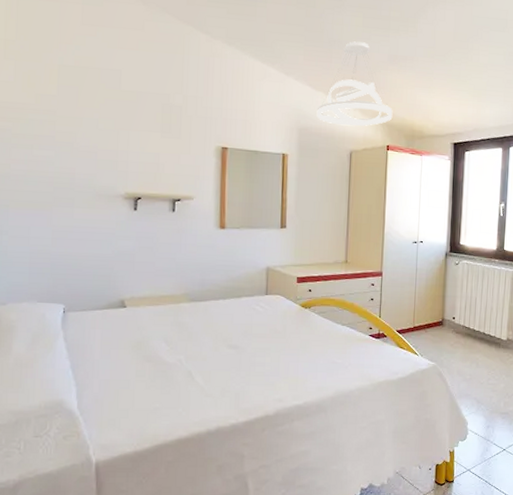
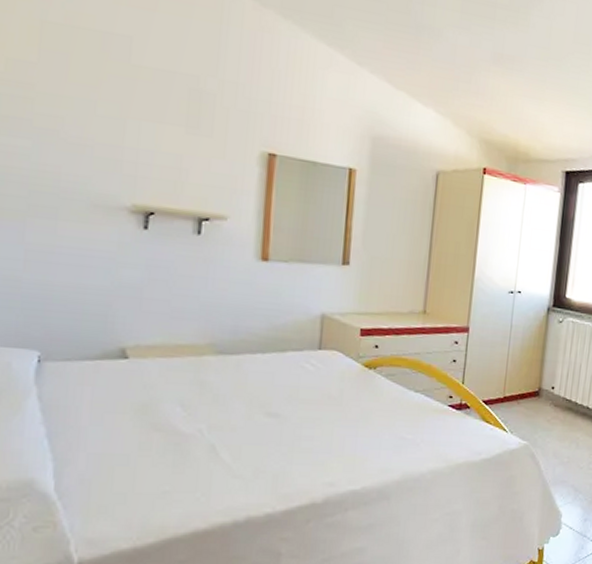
pendant light: present [316,41,393,126] -> none [396,30,494,141]

